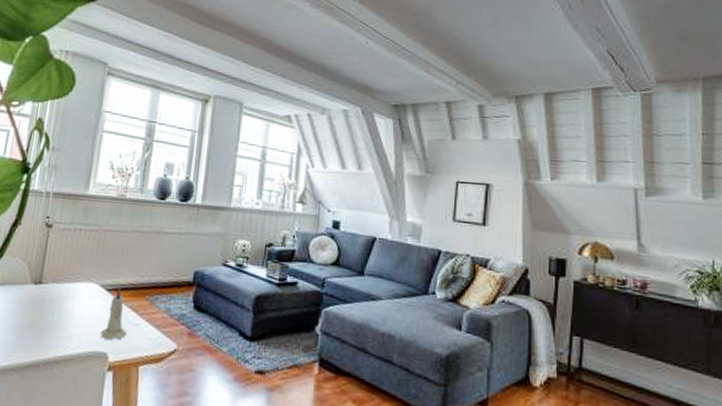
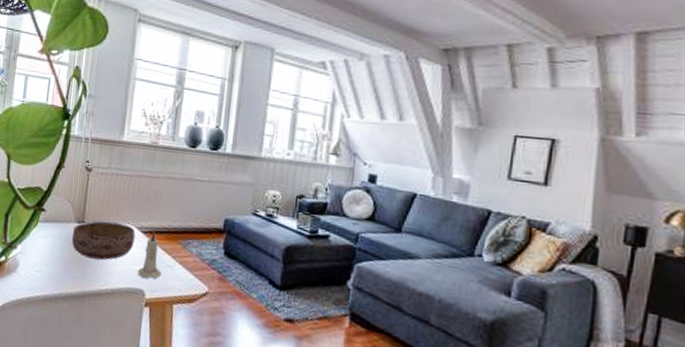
bowl: none [26,280,100,324] -> present [71,221,136,260]

